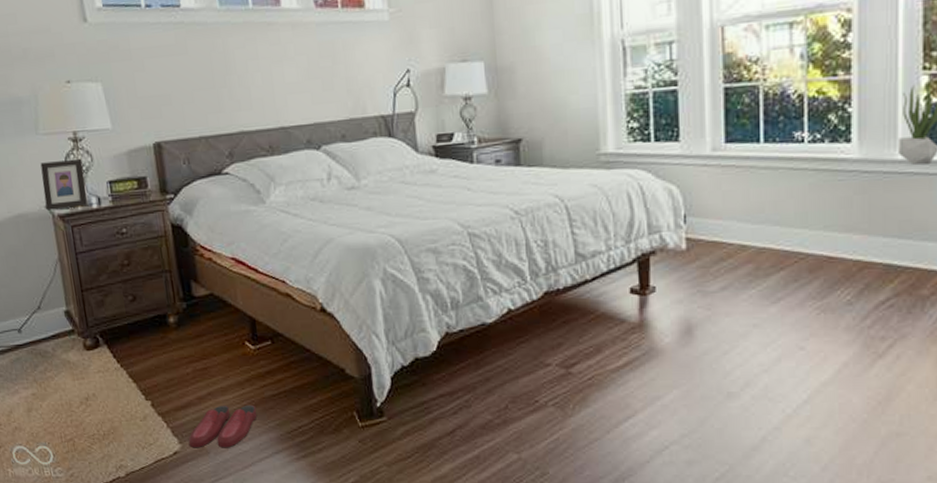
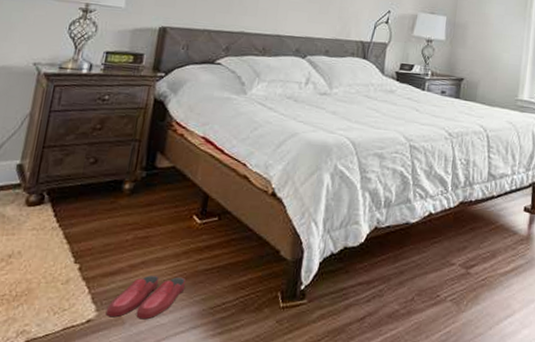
picture frame: present [40,158,88,211] -> none [34,24,86,70]

